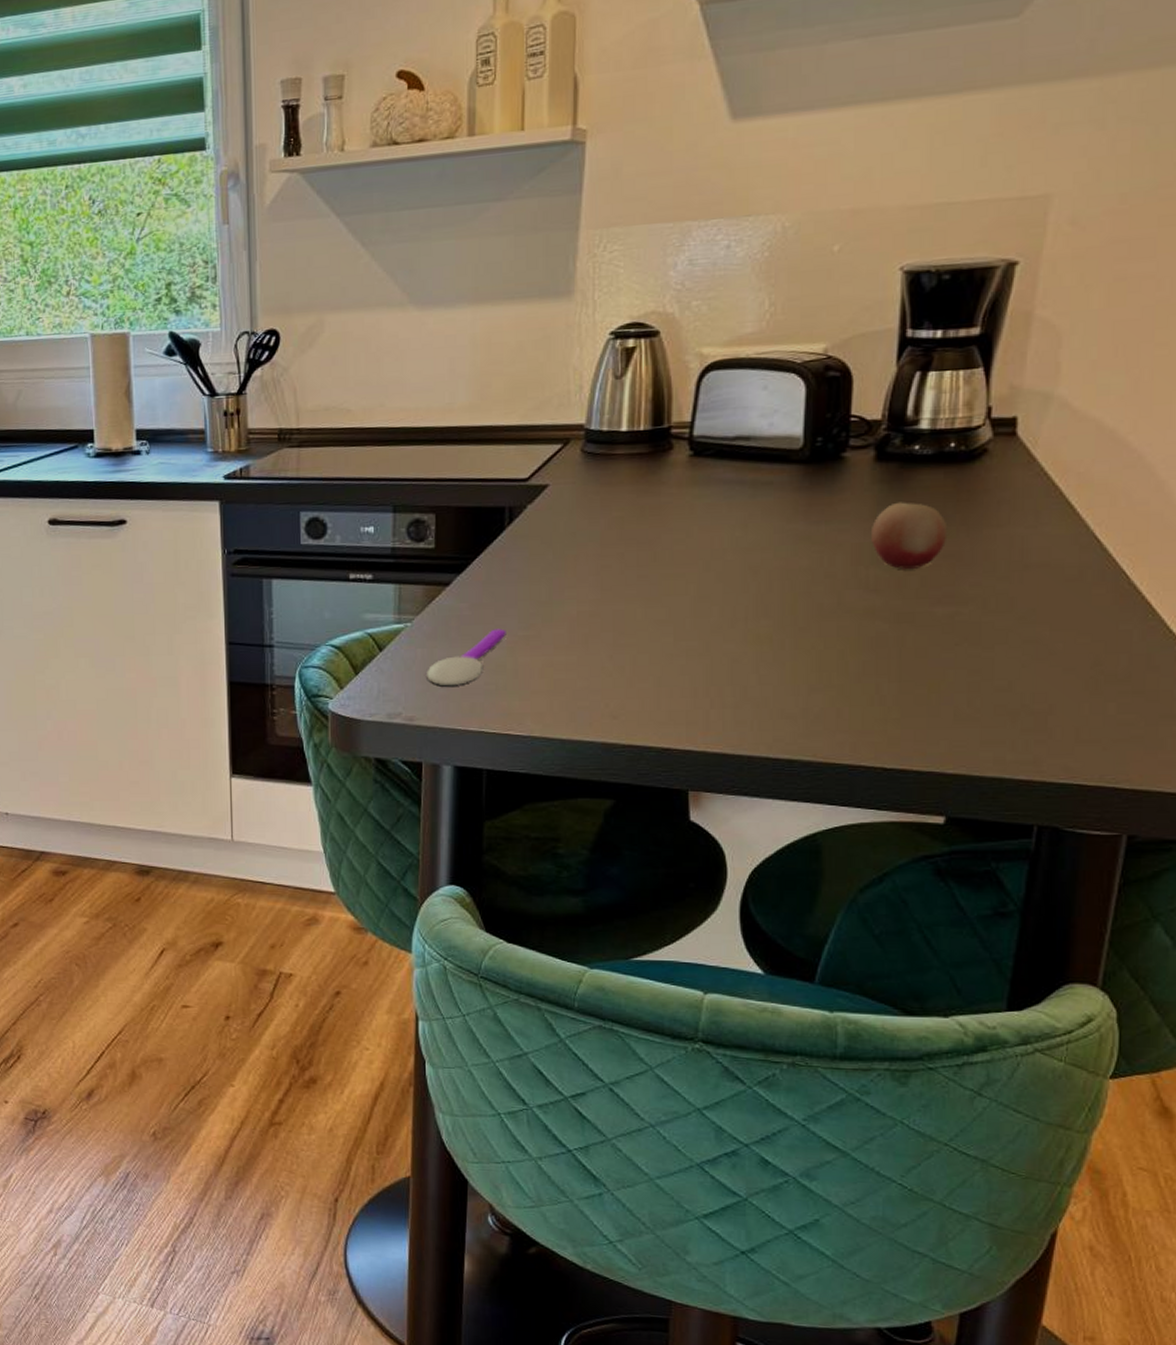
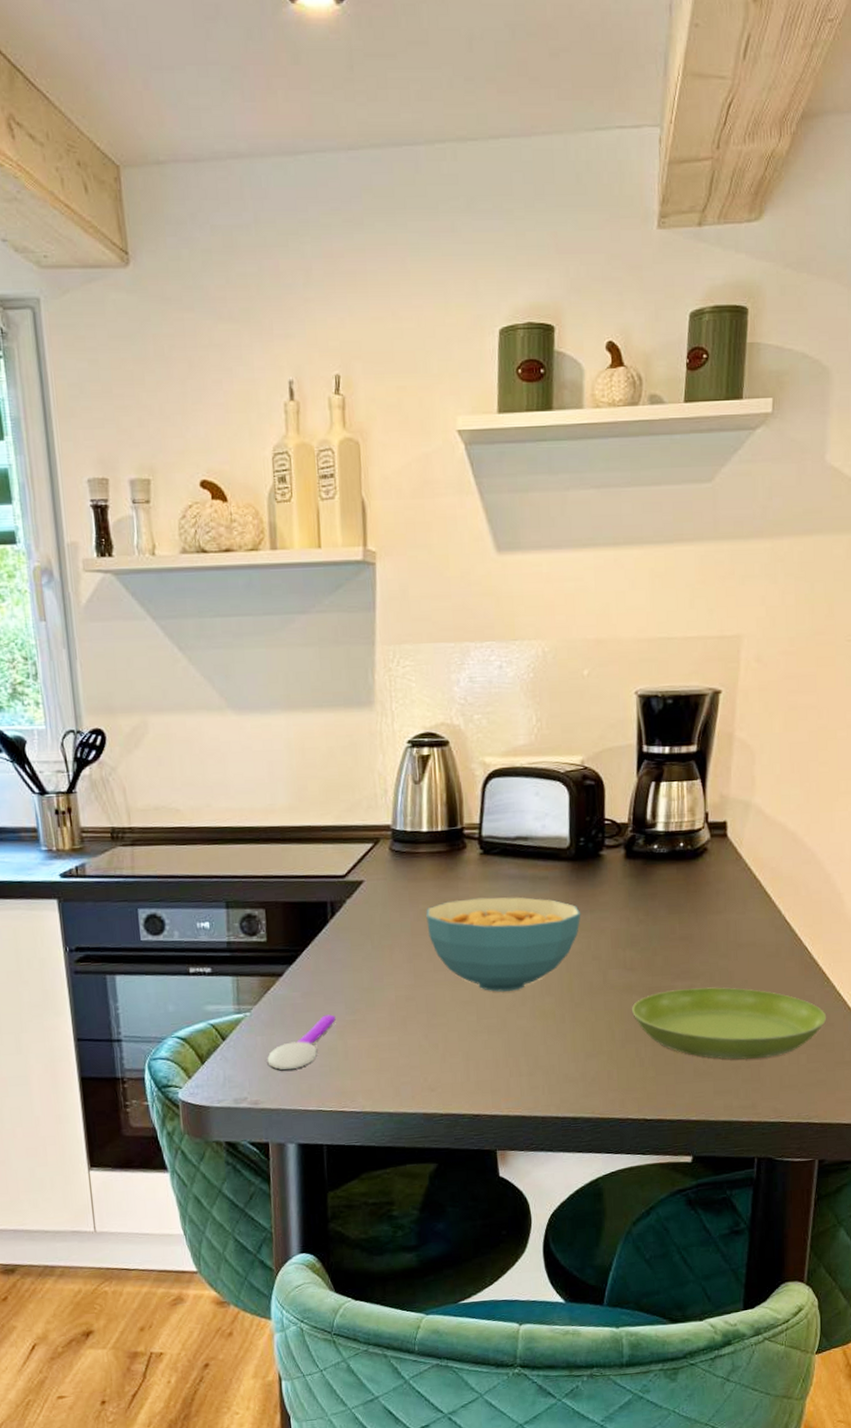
cereal bowl: none [620,504,813,611] -> present [426,897,581,992]
fruit: present [870,502,948,569] -> none [625,893,682,950]
saucer: none [874,615,1150,705] -> present [632,987,827,1060]

